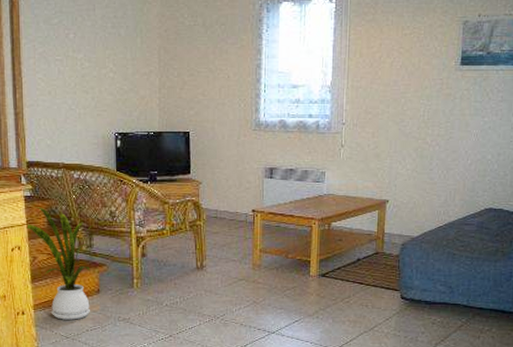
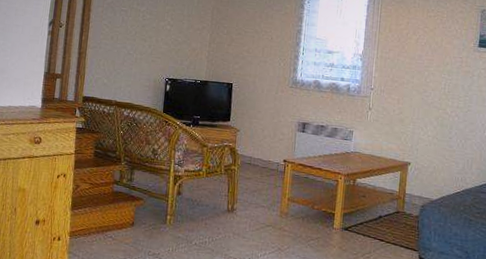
house plant: present [25,207,94,320] -> none [73,138,136,250]

